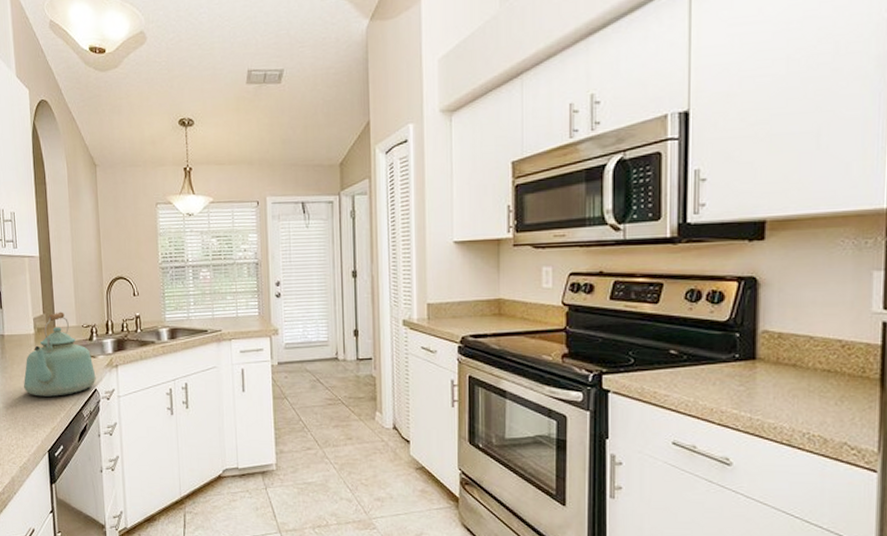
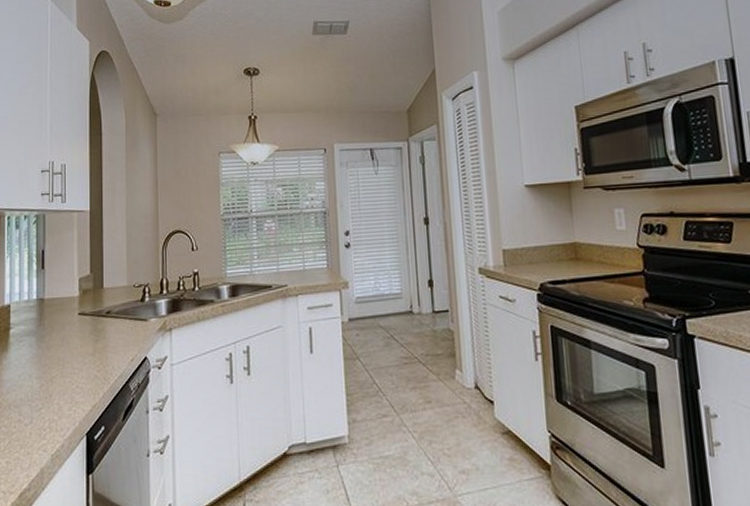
kettle: present [23,311,96,397] -> none [62,270,147,369]

